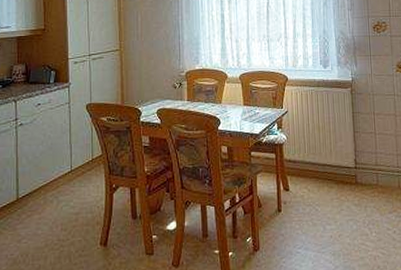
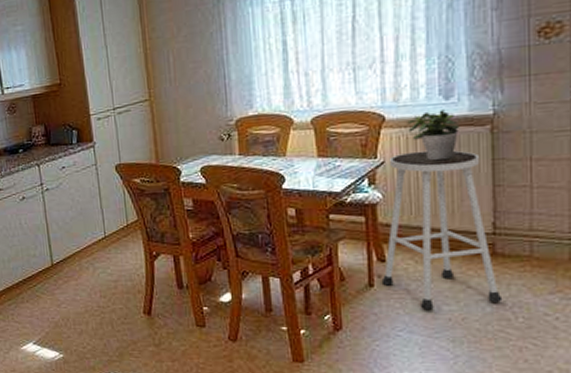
stool: none [286,104,363,230] -> present [381,150,503,311]
potted plant: none [302,75,333,112] -> present [407,110,460,161]

